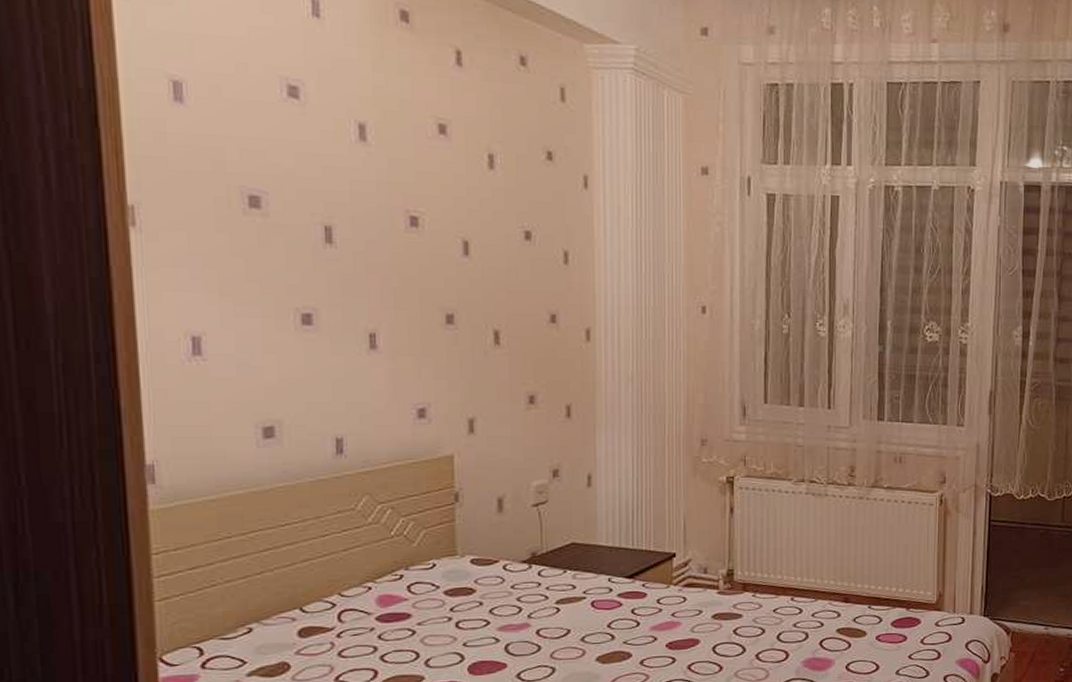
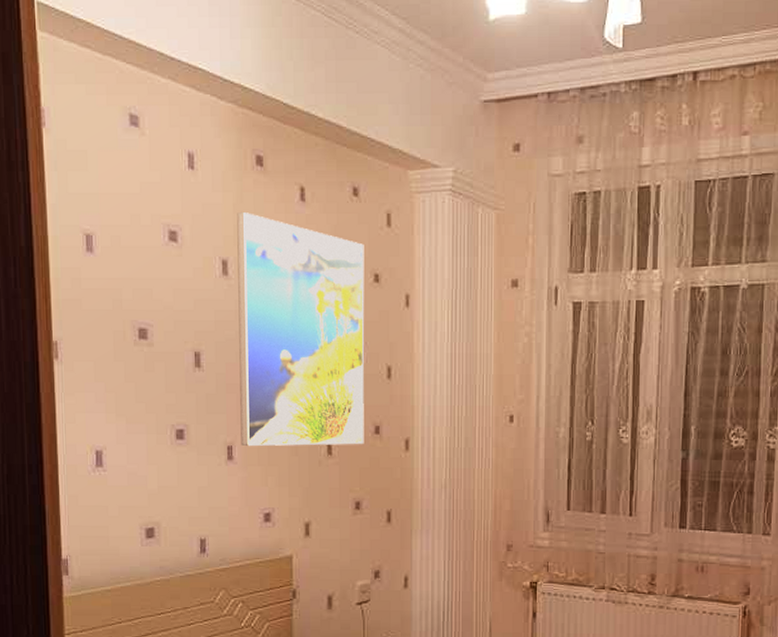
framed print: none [377,71,538,335] -> present [237,212,365,447]

